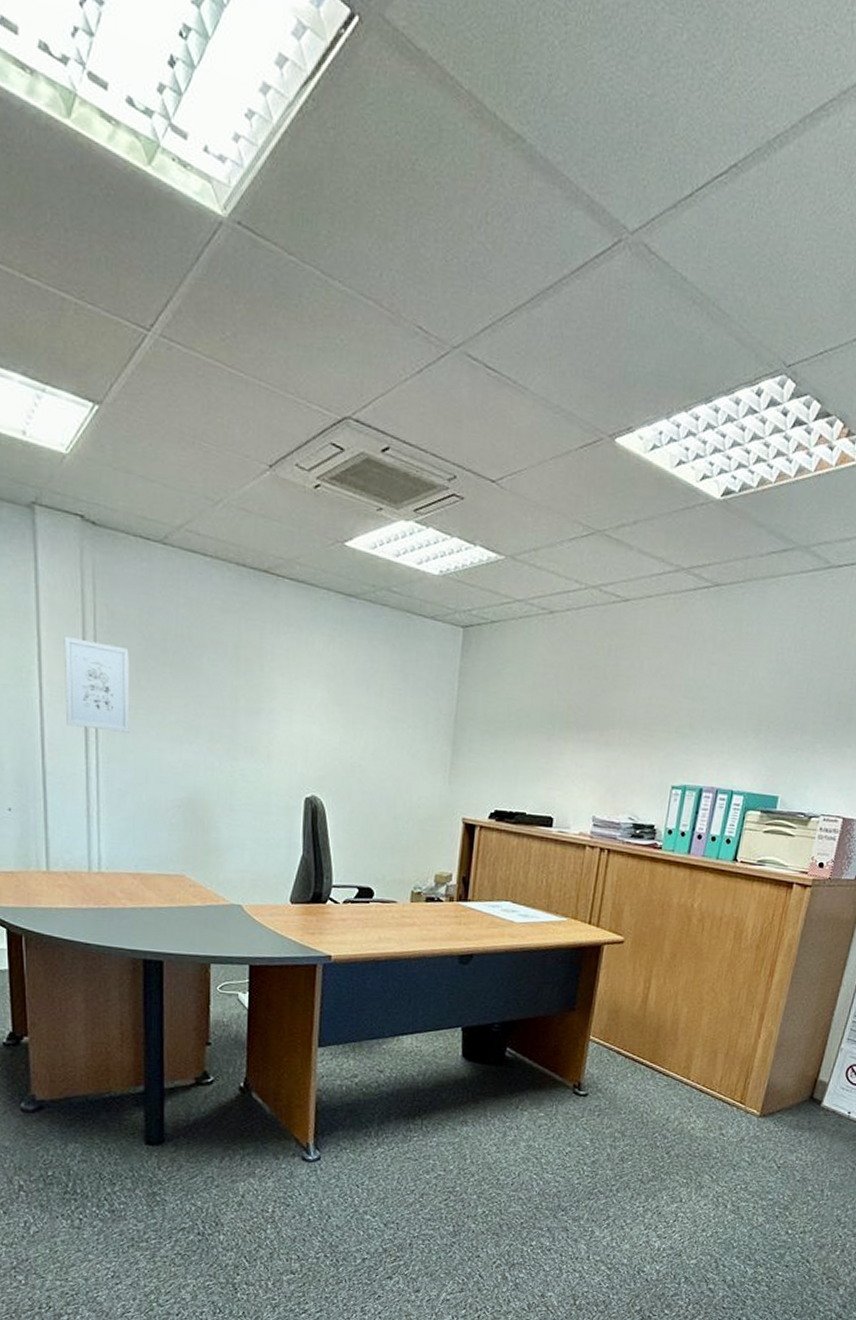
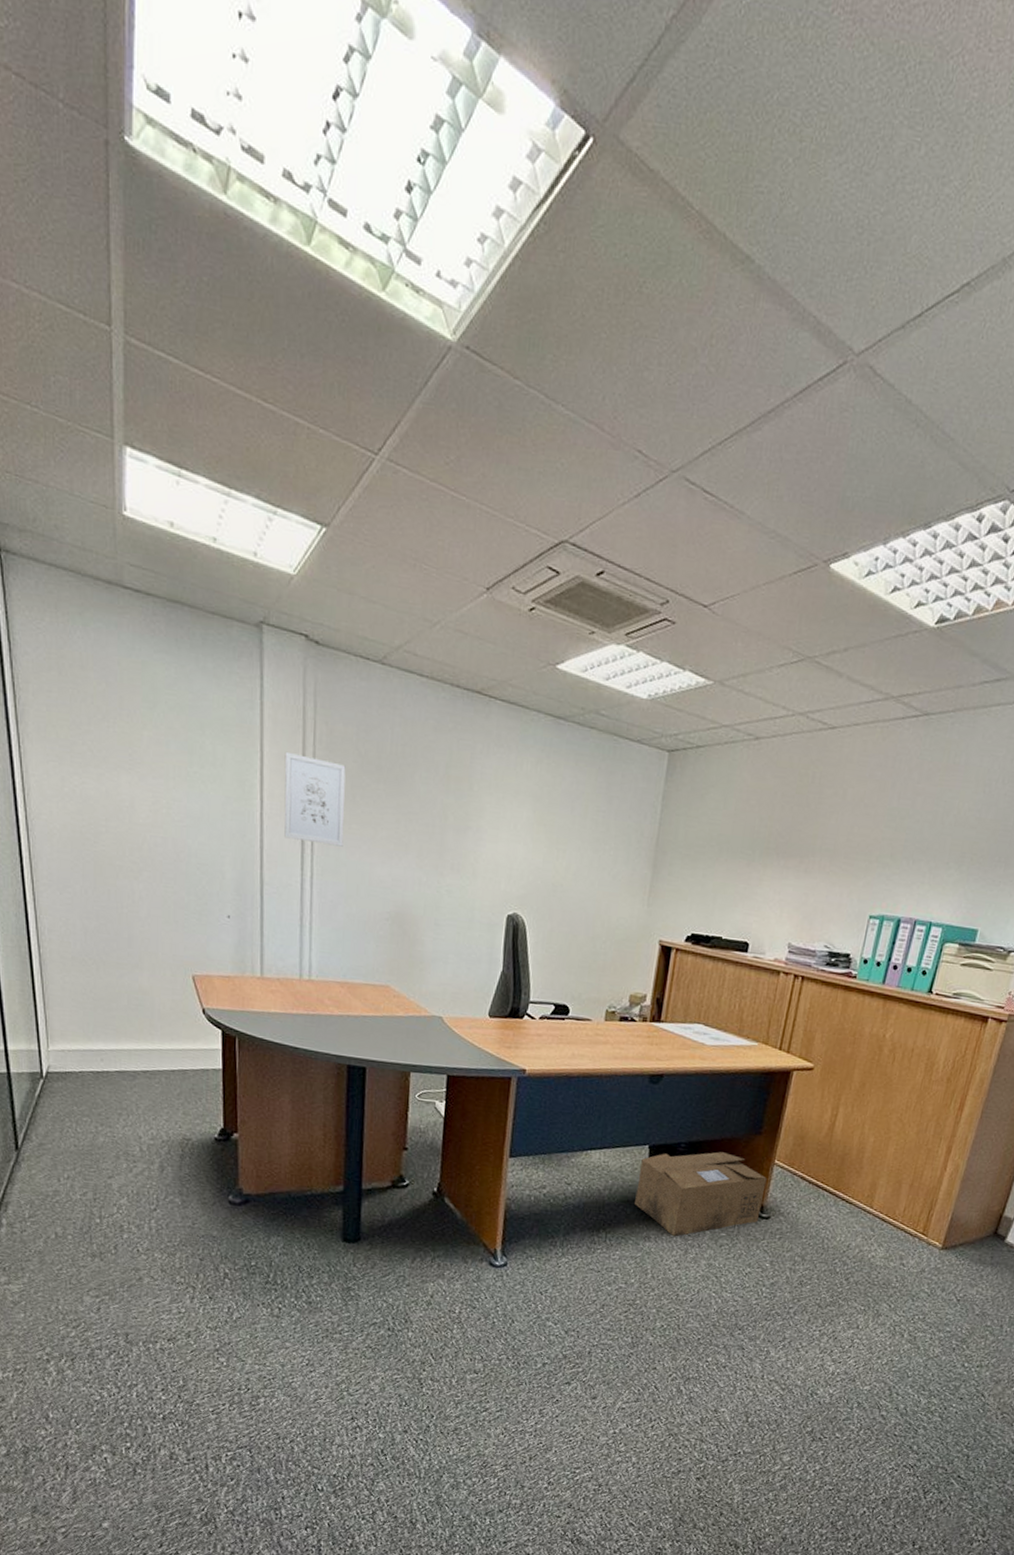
cardboard box: none [450,1030,583,1120] -> present [634,1152,767,1237]

